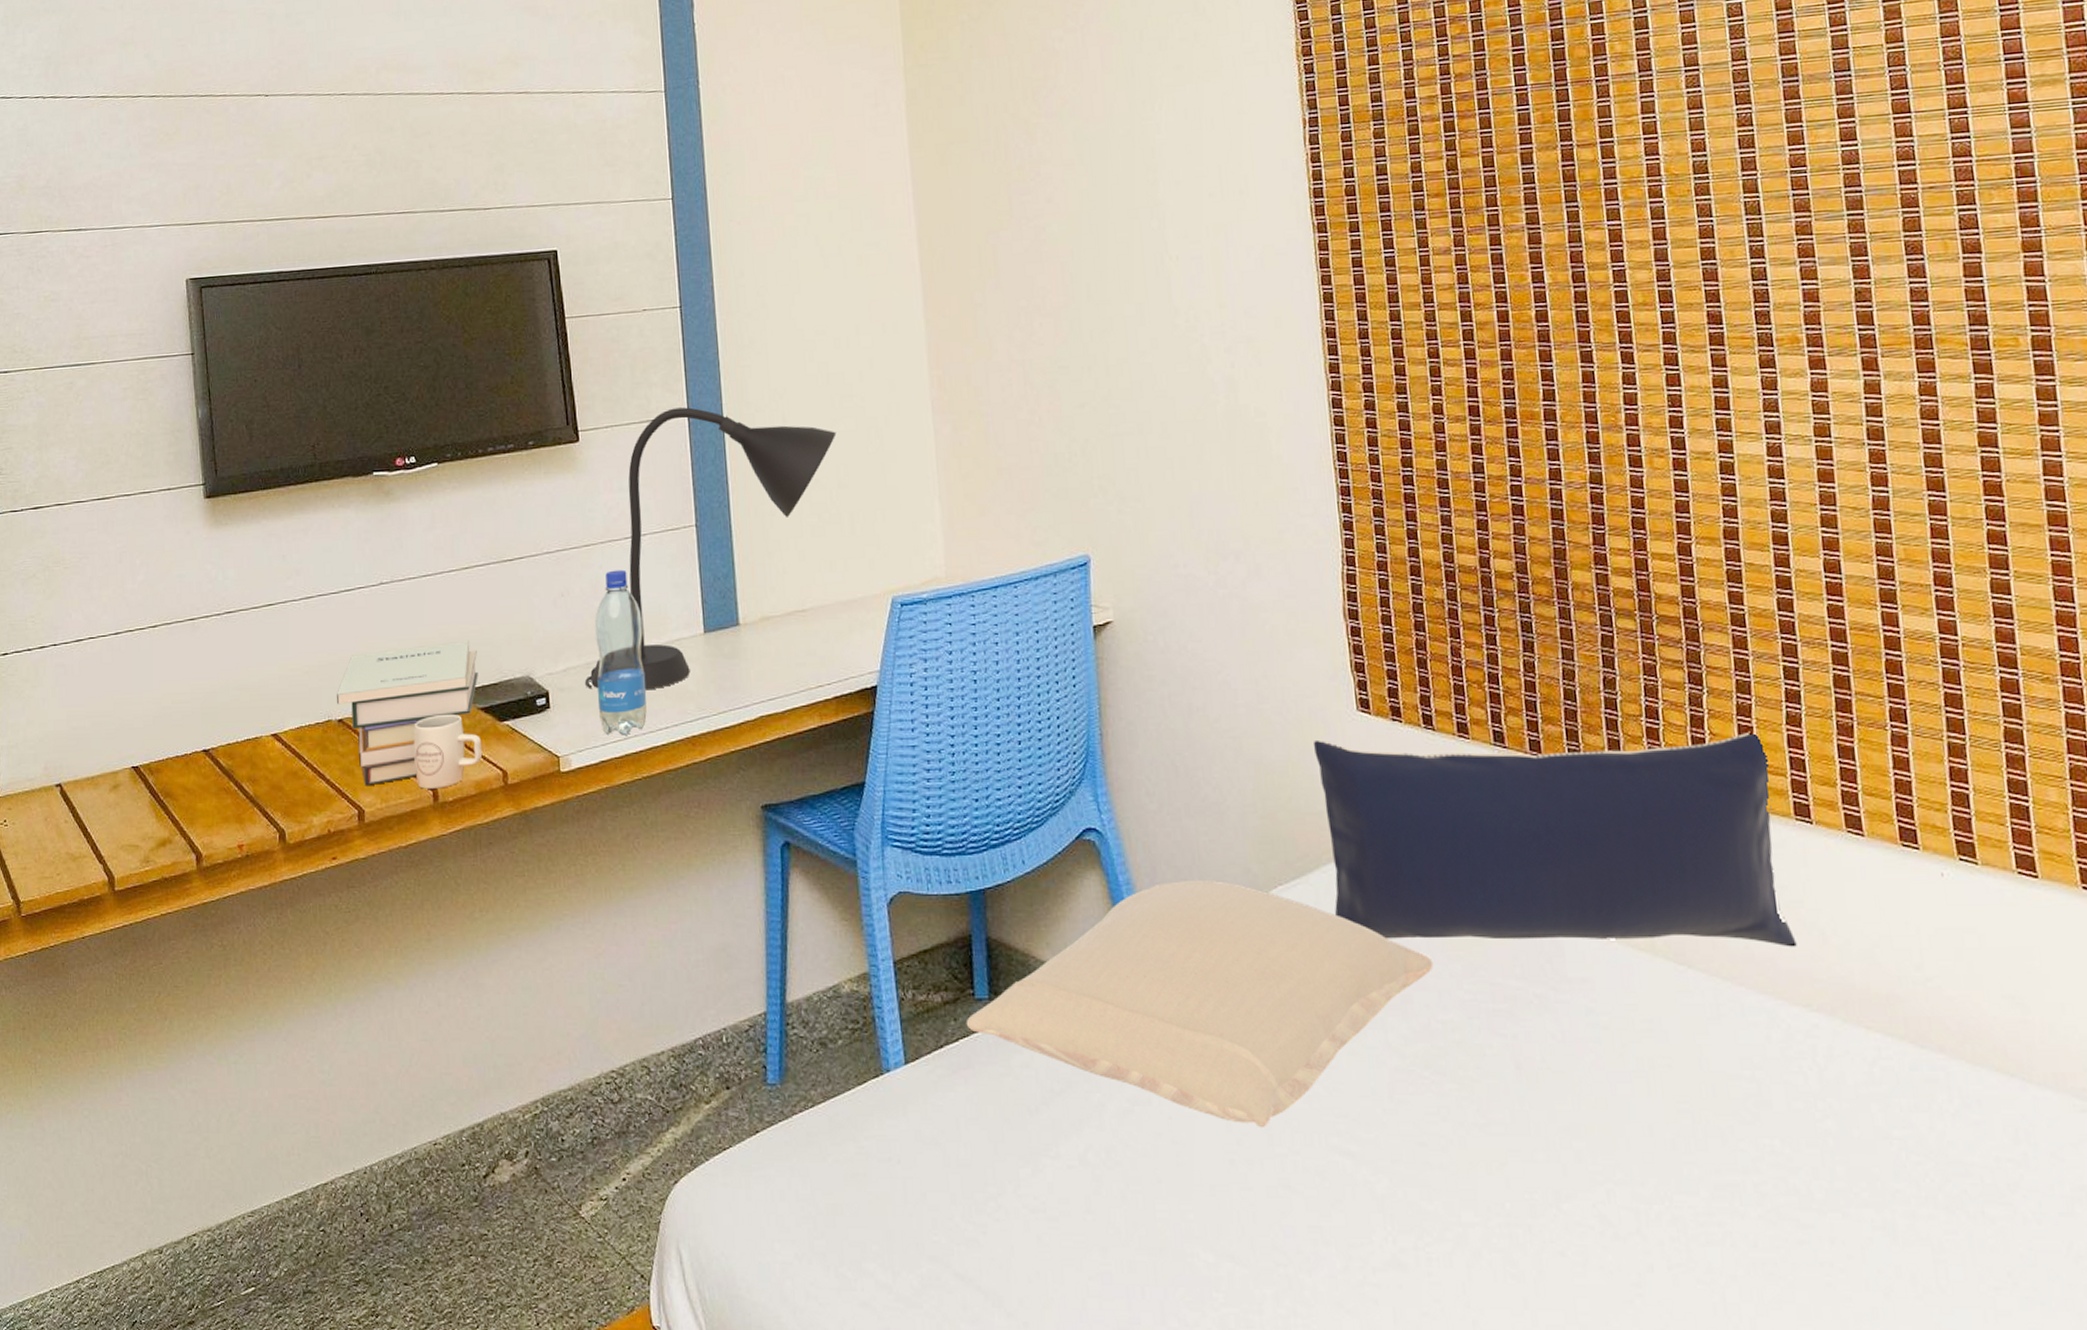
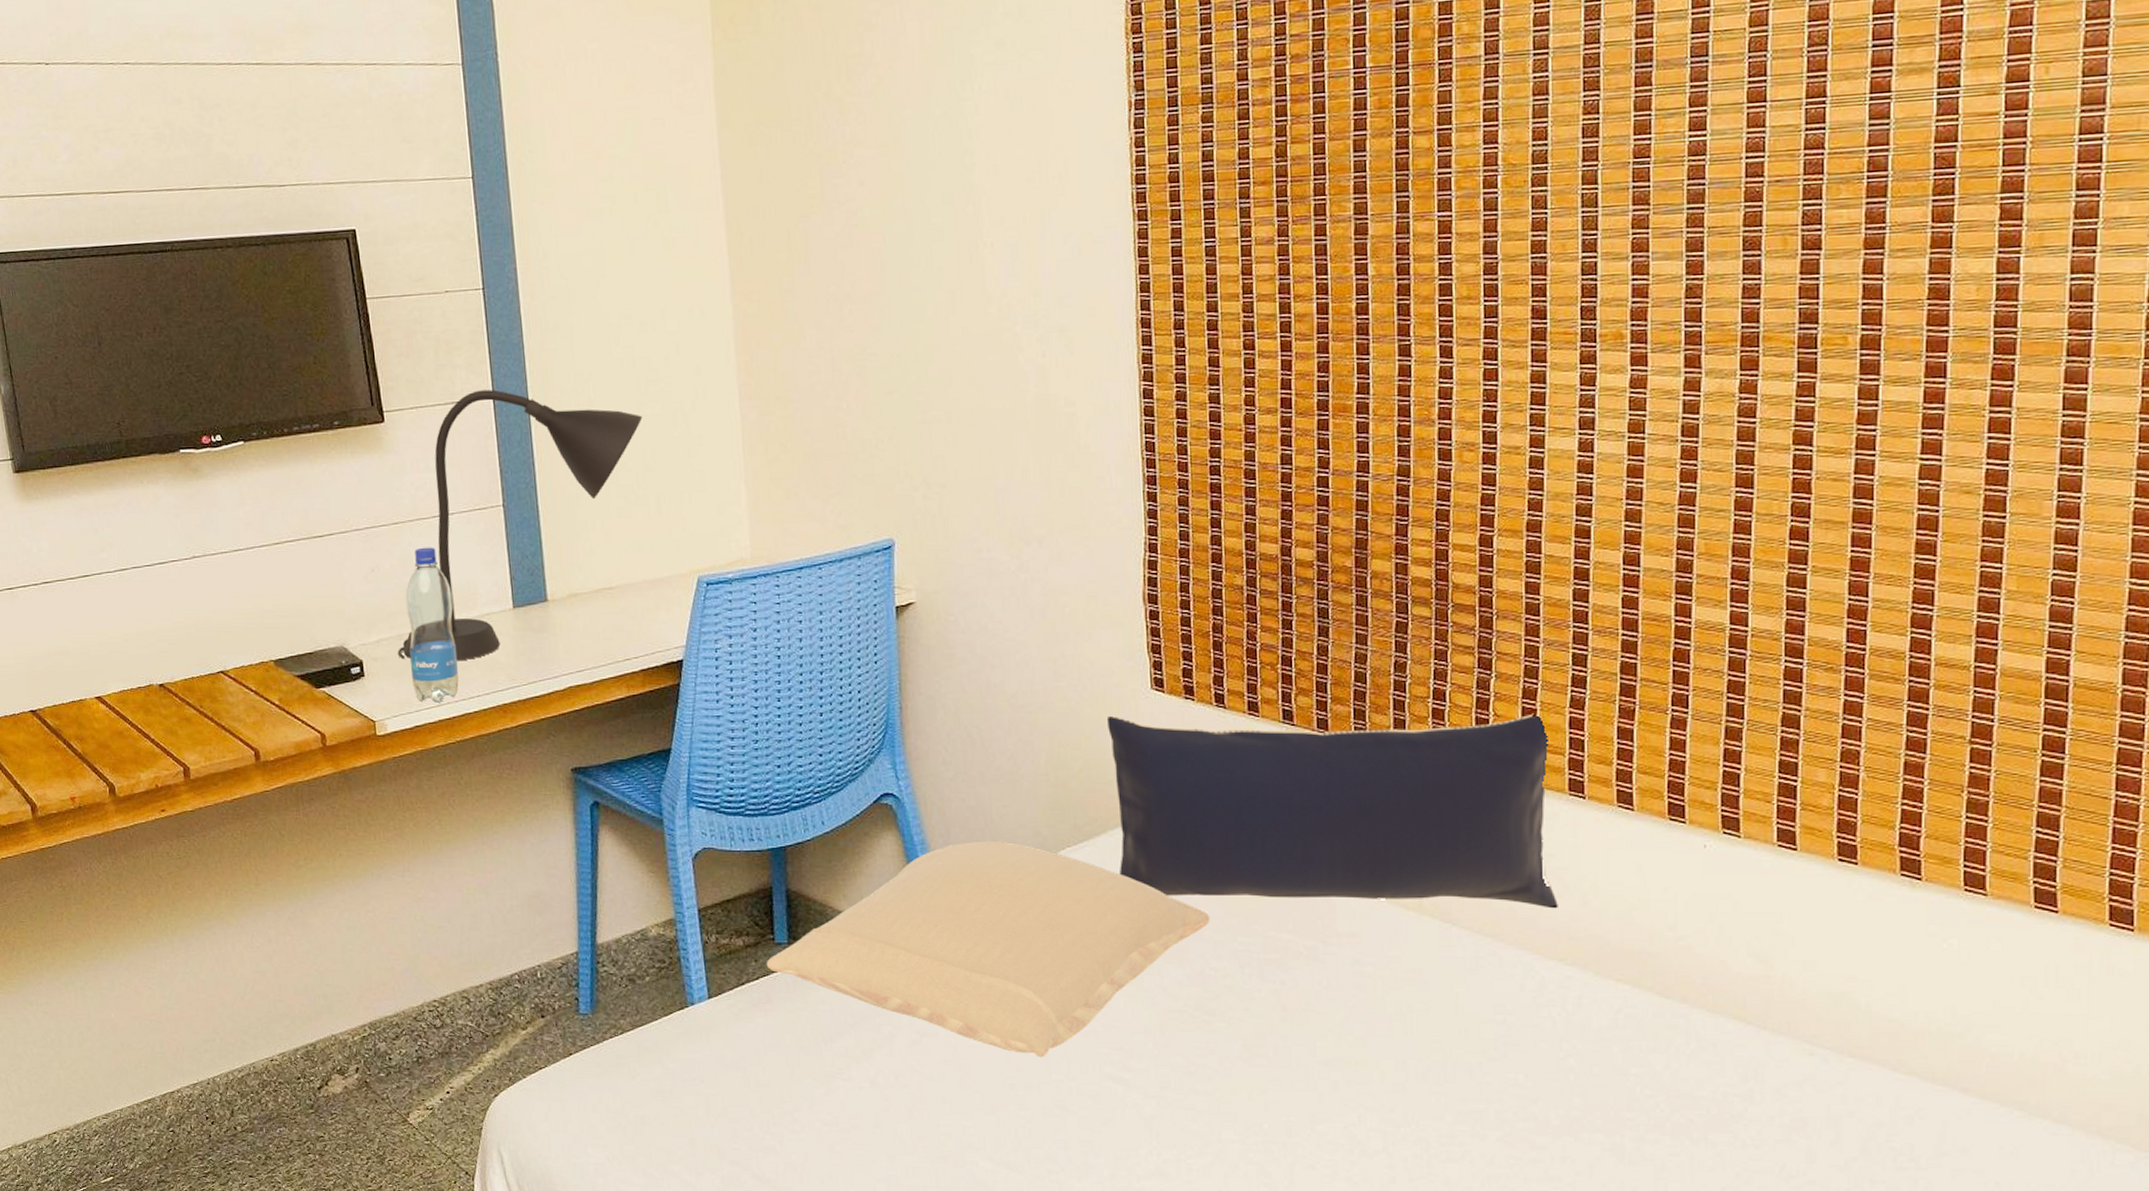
books: present [336,640,478,786] -> none [156,612,294,746]
mug: present [413,713,483,789] -> none [232,680,301,749]

